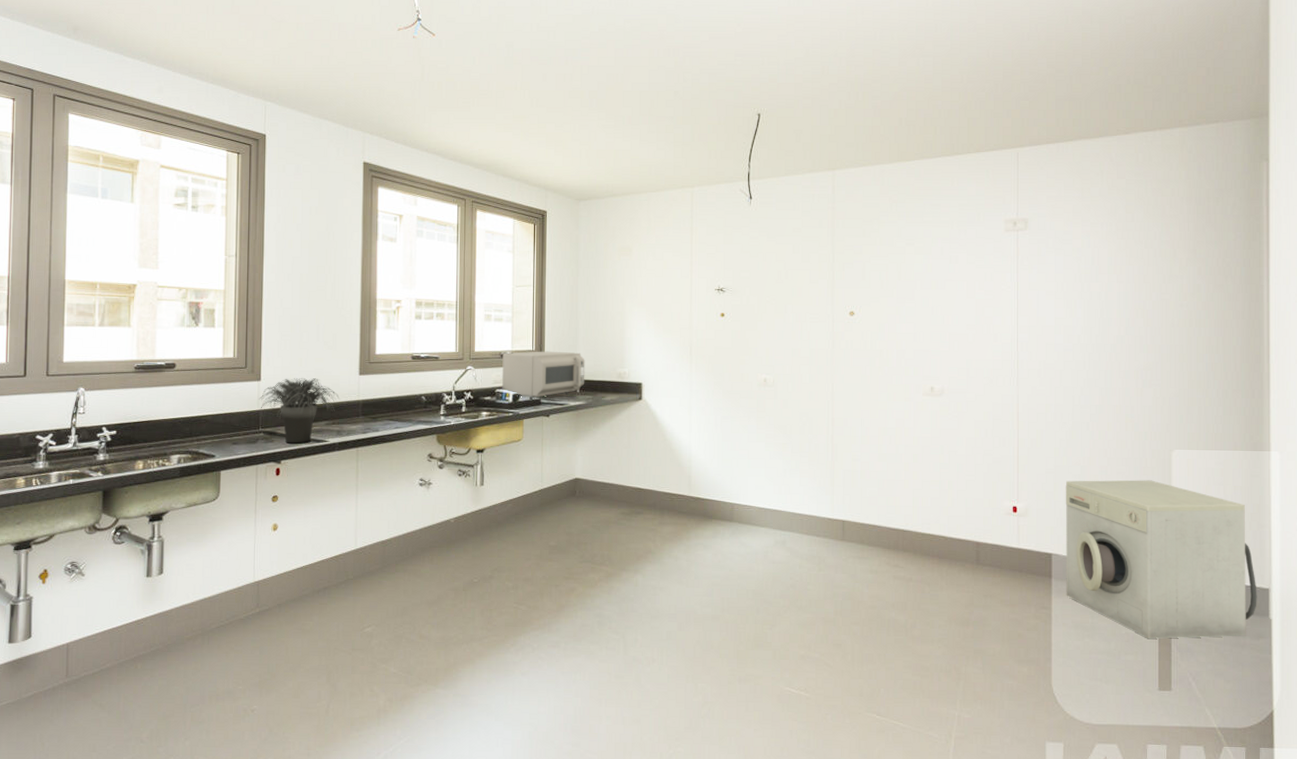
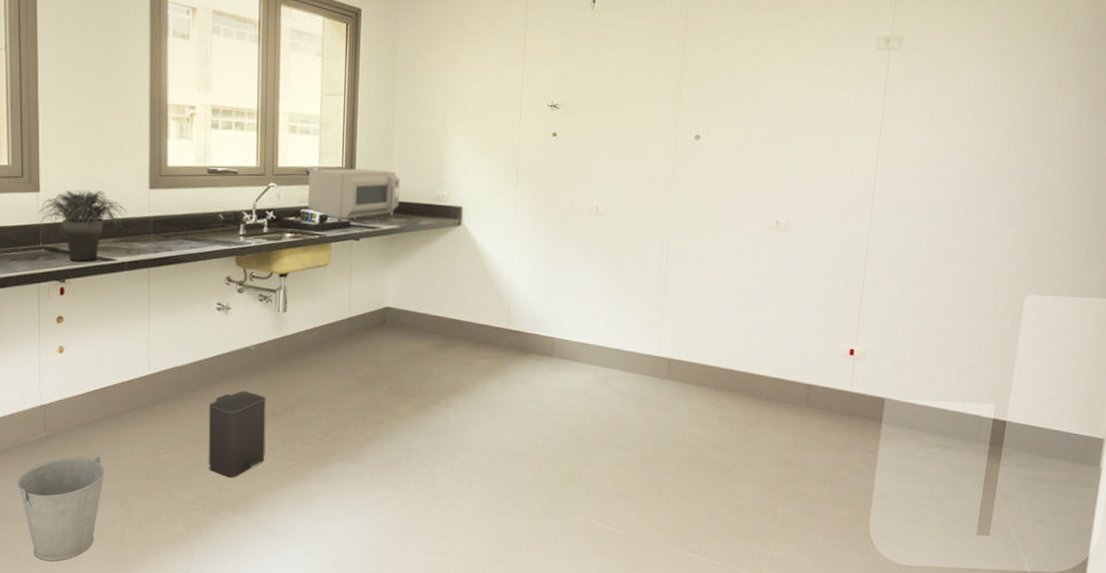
bucket: none [229,631,313,739] -> present [17,456,105,561]
pedal bin: none [410,563,465,650] -> present [208,391,266,478]
automatic washer: present [1065,480,1257,639] -> none [894,324,1093,485]

